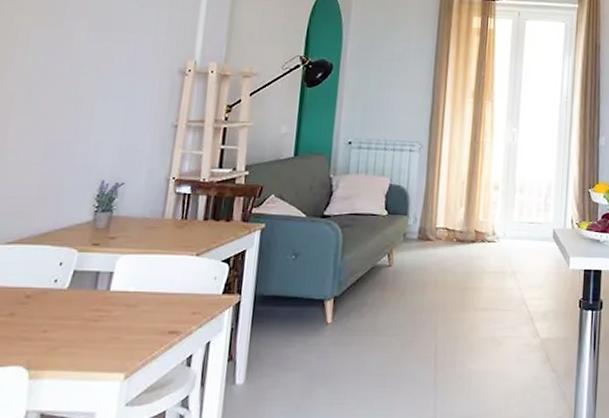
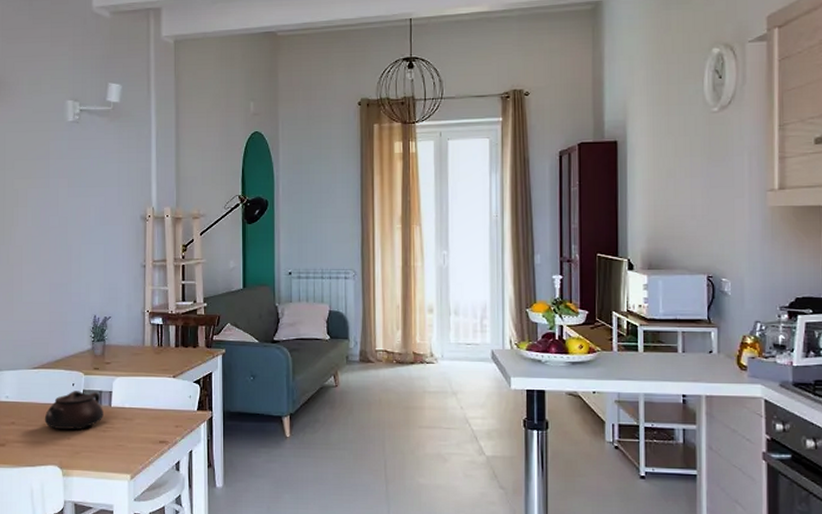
teapot: none [12,271,99,319] -> present [44,391,103,429]

